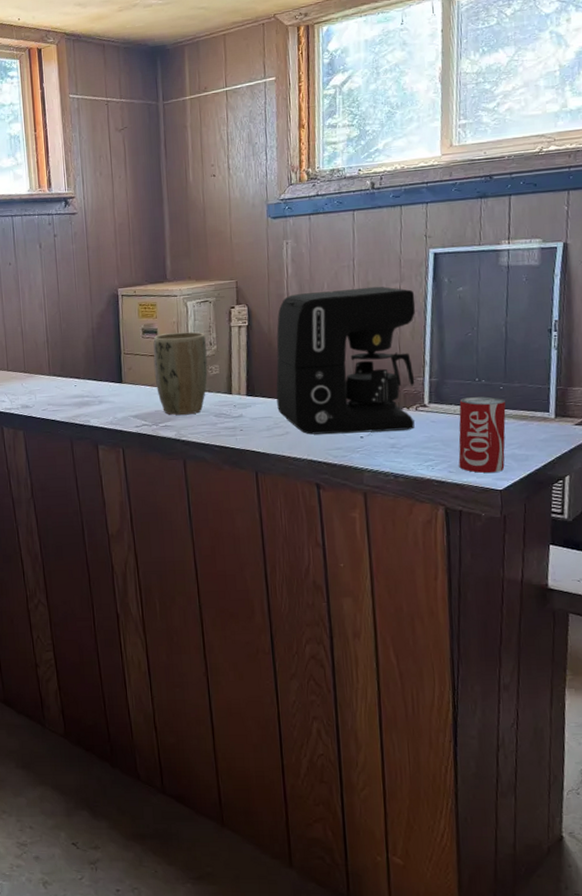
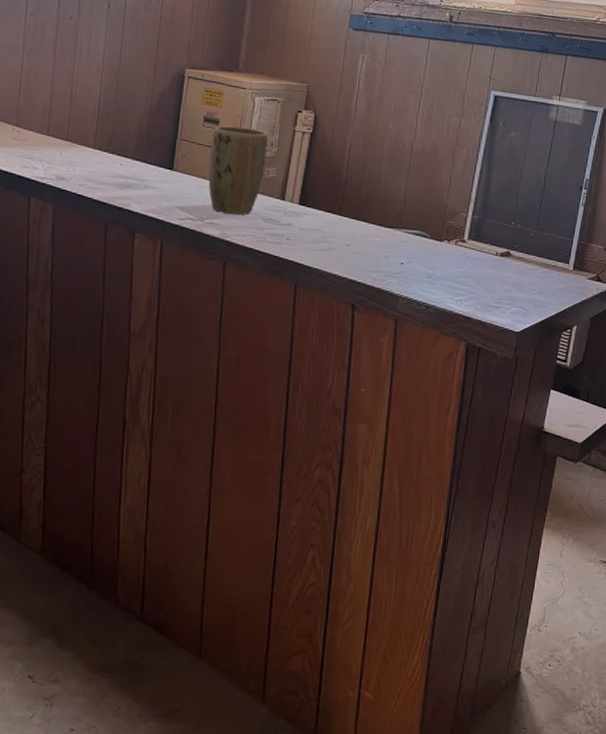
coffee maker: present [276,286,416,435] -> none [327,110,472,263]
beverage can: present [458,396,506,473] -> none [485,239,534,315]

